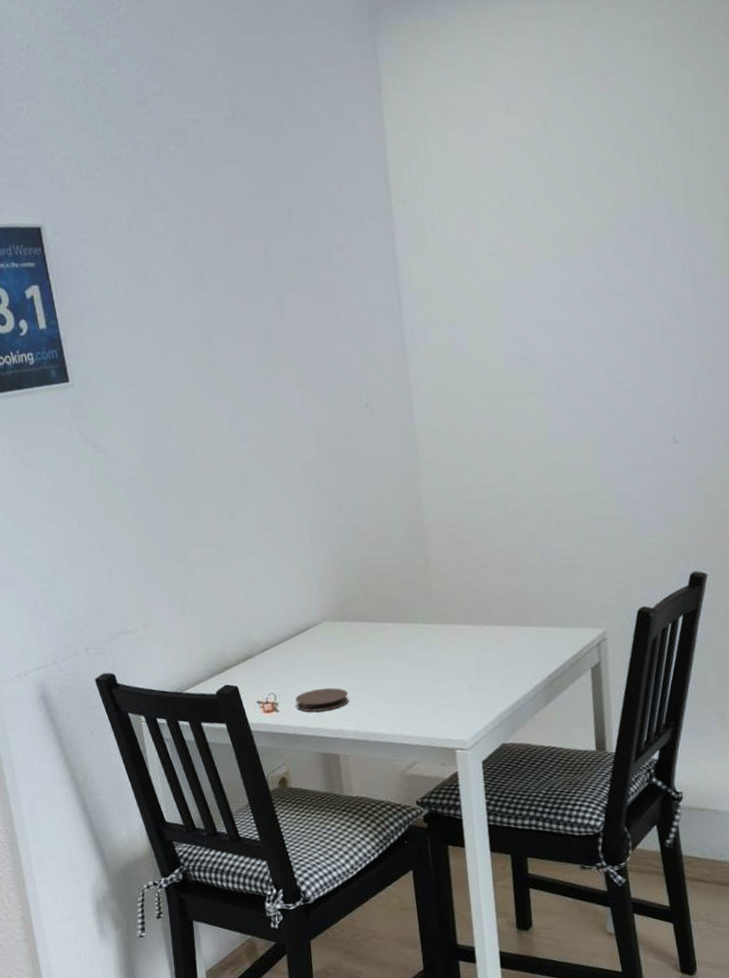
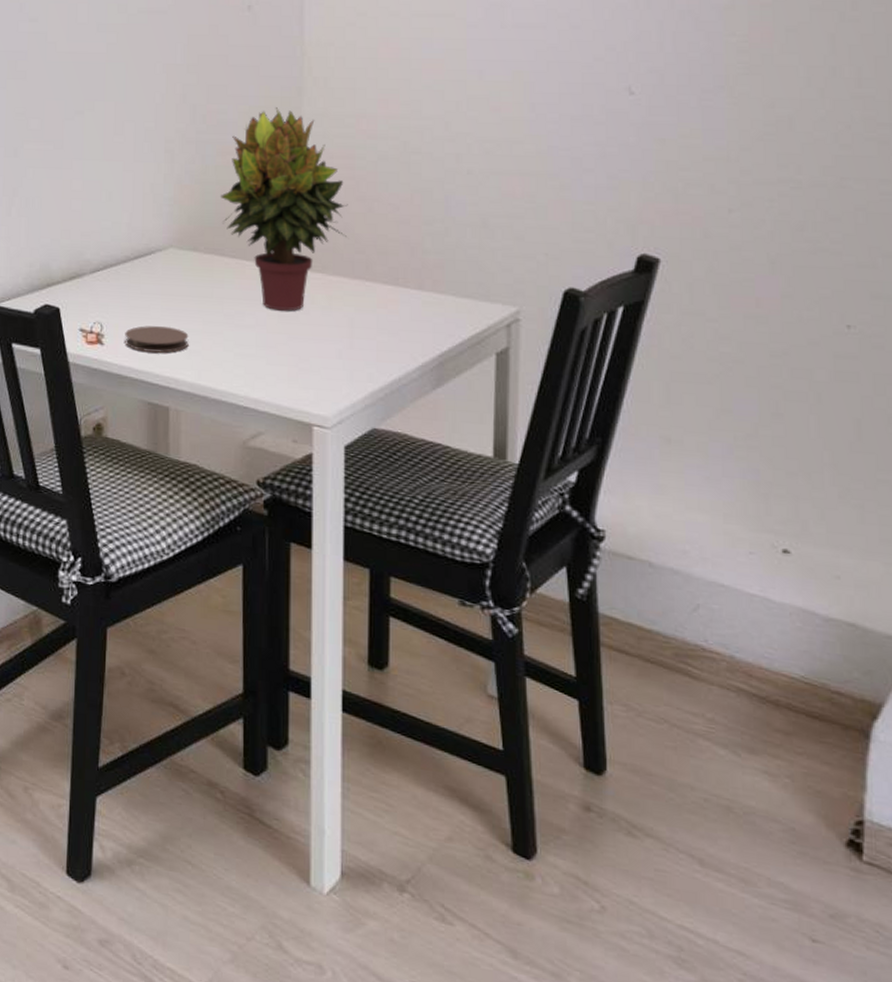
potted plant: none [361,489,467,661] -> present [221,107,348,311]

